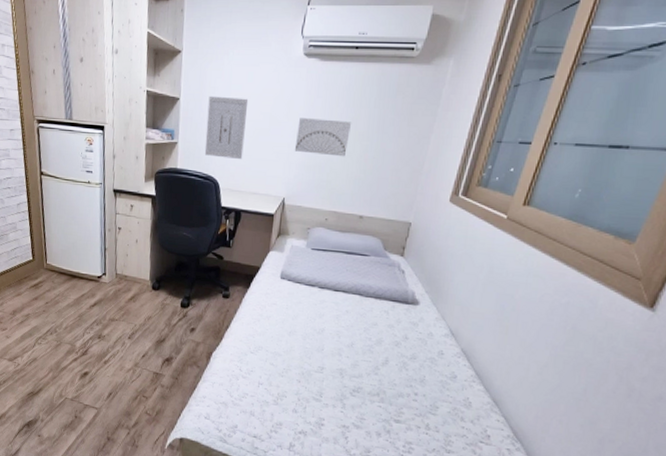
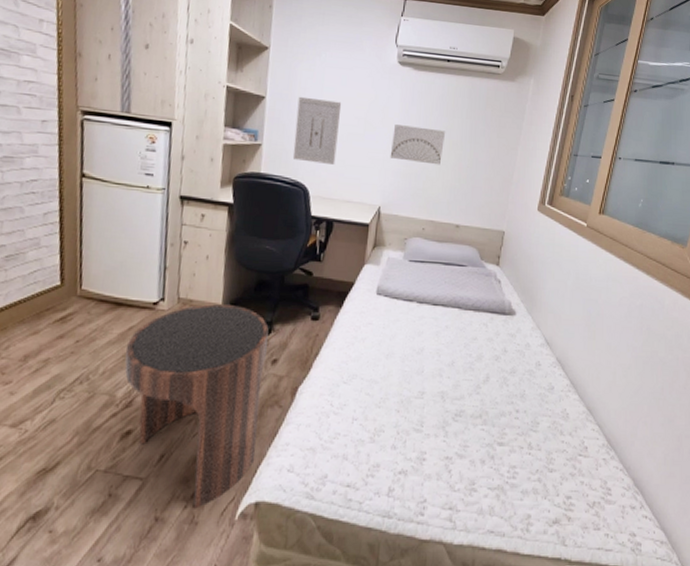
side table: none [80,279,187,436] -> present [124,304,269,509]

